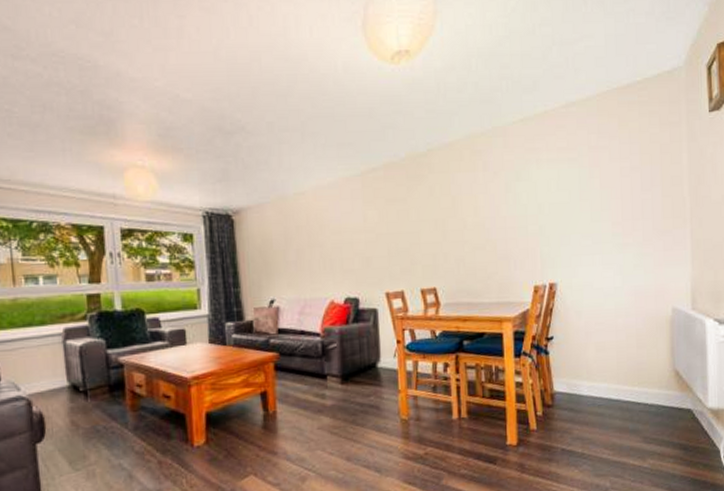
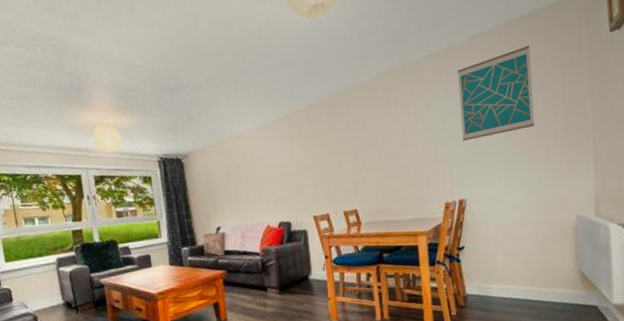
wall art: none [552,118,631,218] -> present [458,45,535,141]

